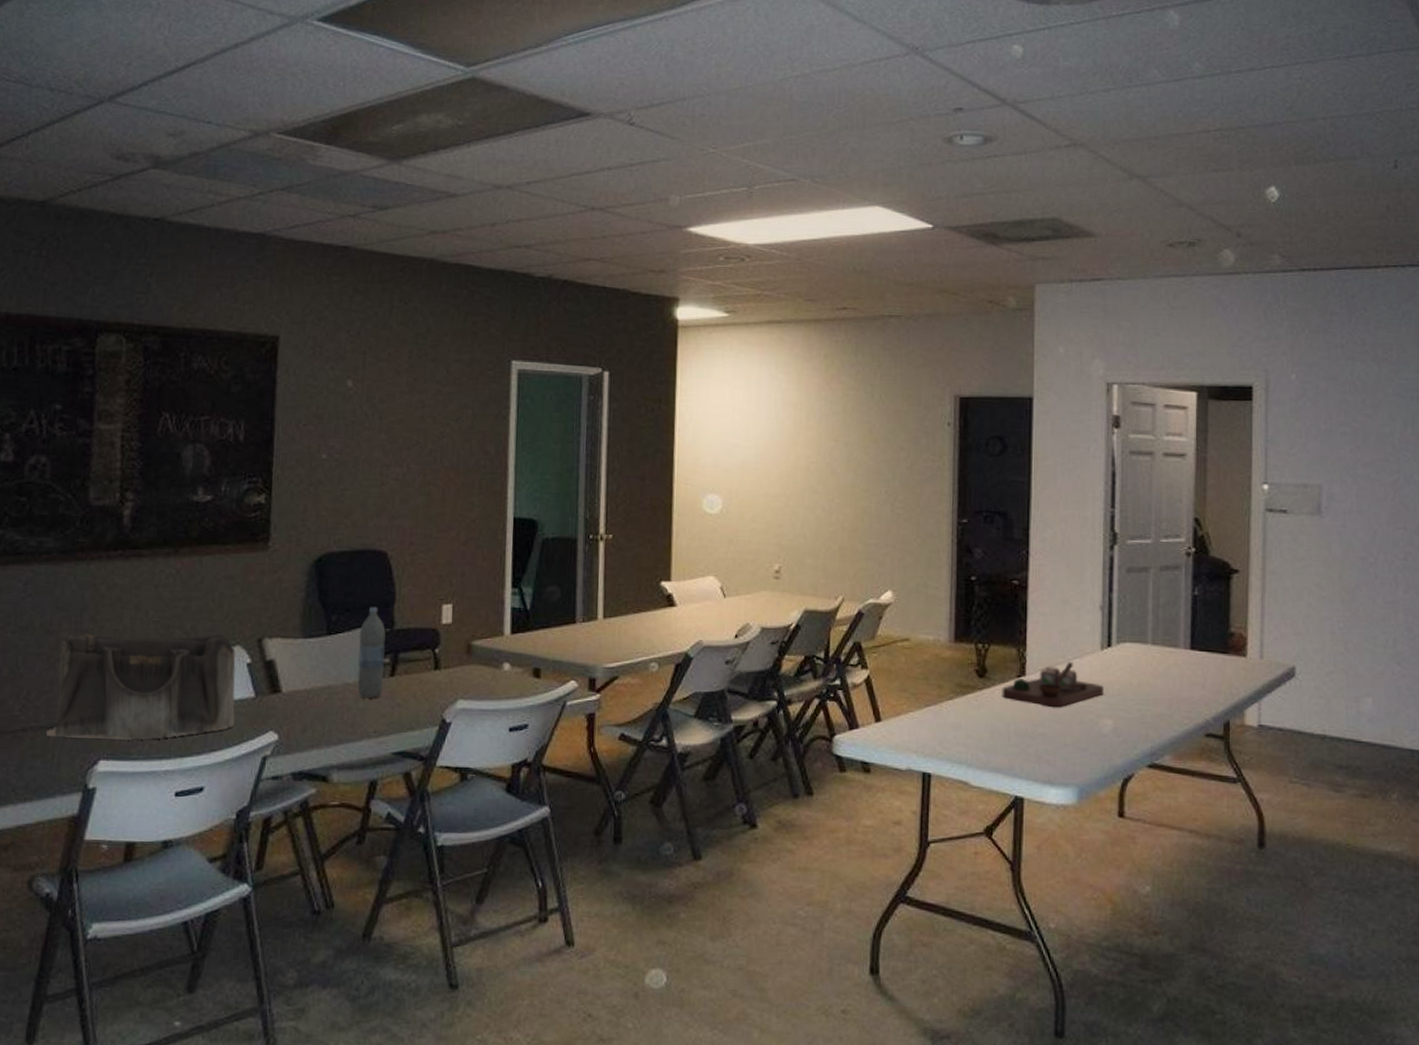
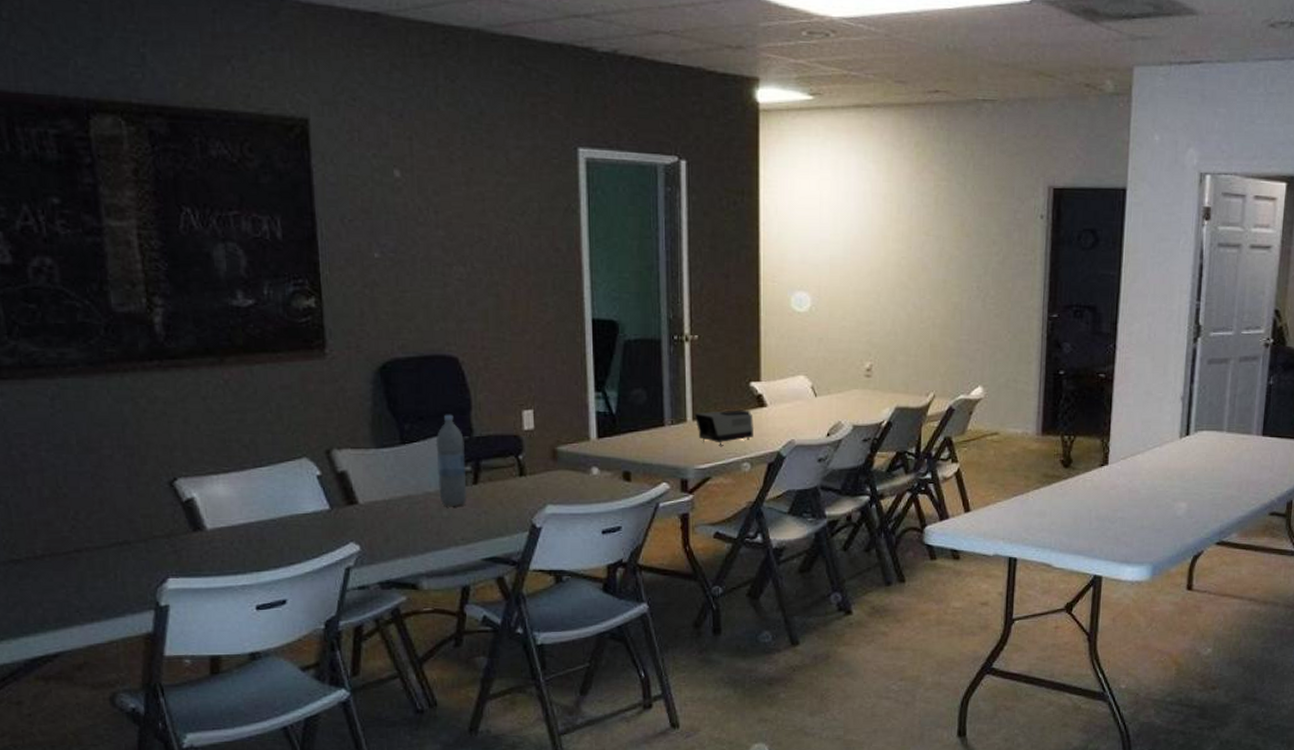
saddlebag: present [46,633,235,740] -> none [104,445,311,557]
projector: none [605,608,663,645] -> present [694,409,753,446]
platter: present [1002,662,1103,707] -> none [1085,451,1180,493]

